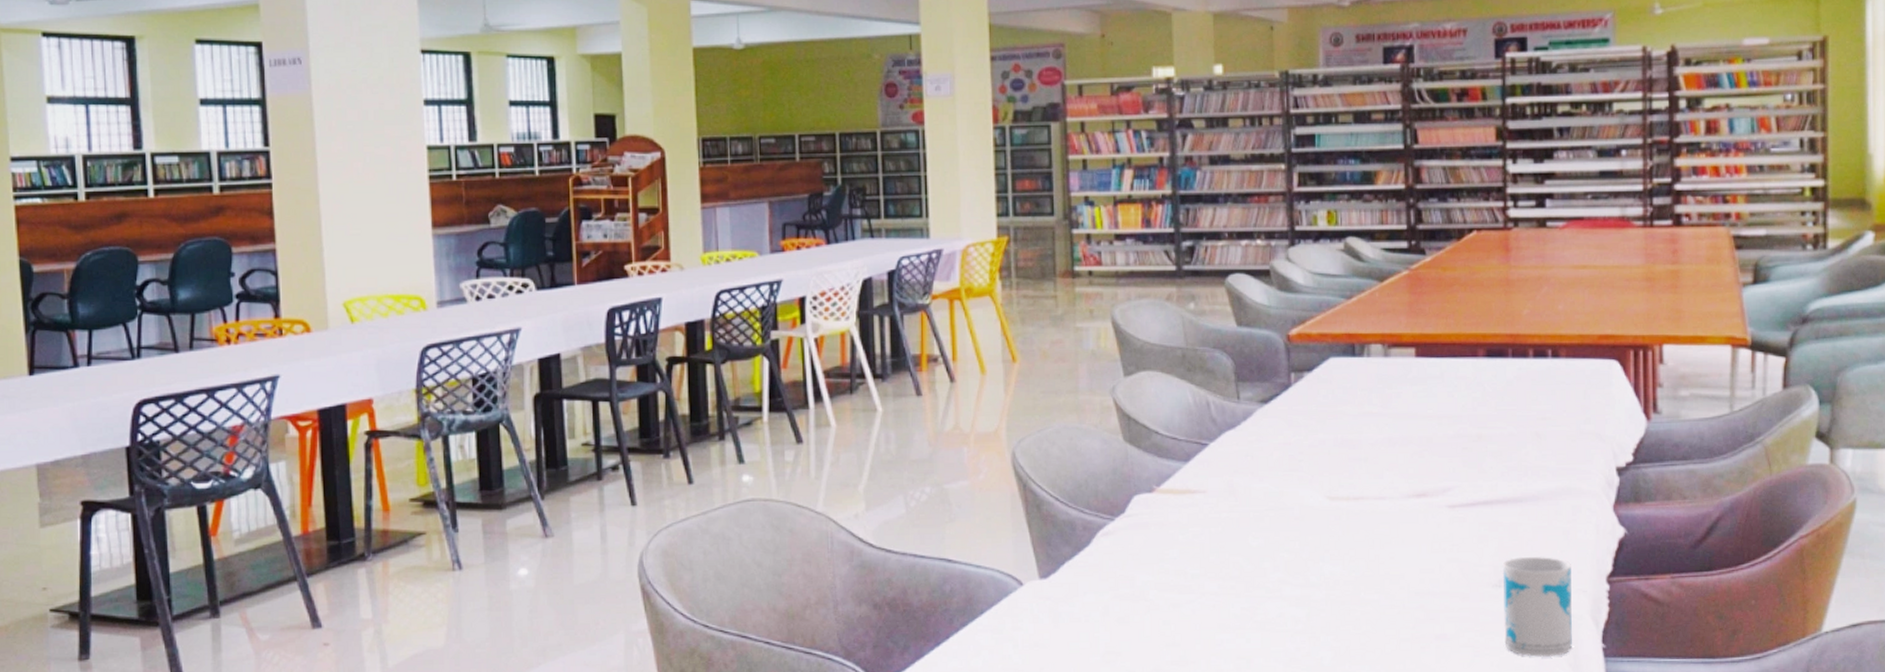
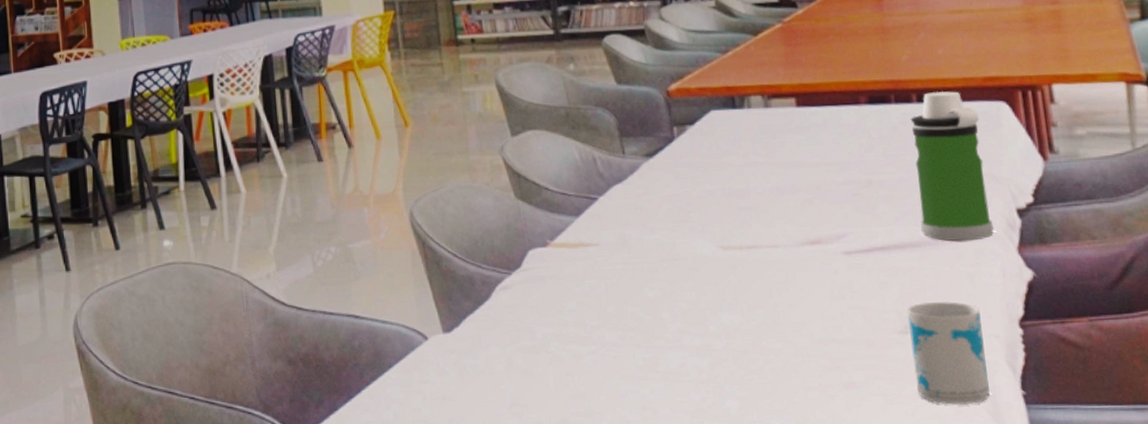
water bottle: none [1524,346,1593,498] -> present [910,90,994,242]

